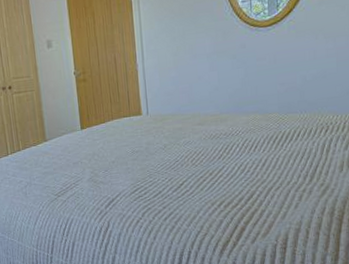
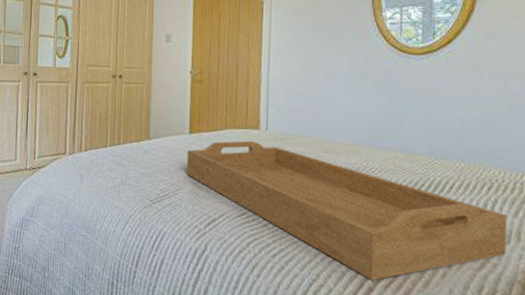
serving tray: none [81,126,341,222] -> present [186,140,508,281]

